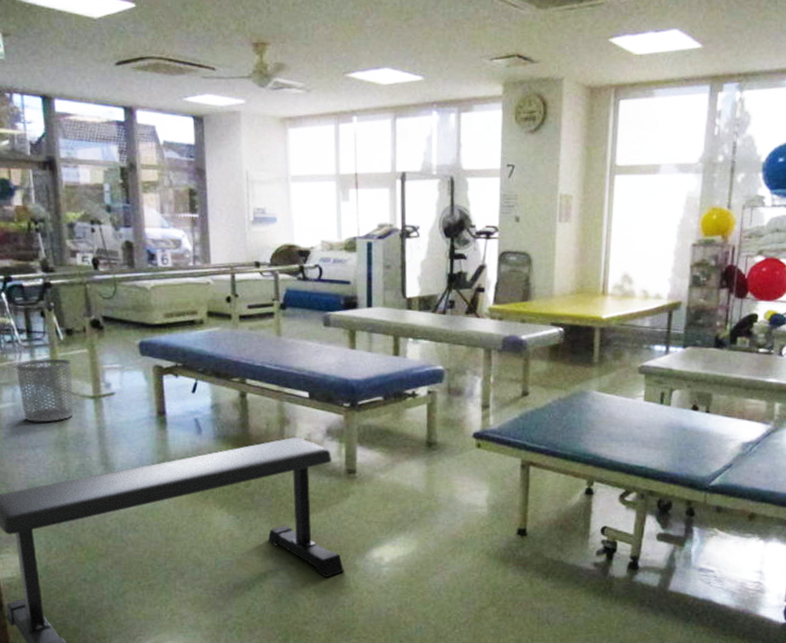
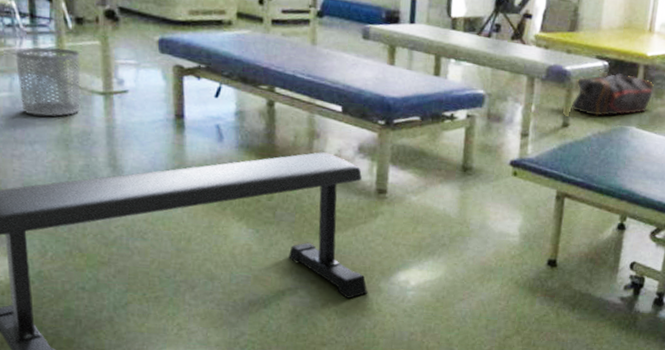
duffel bag: none [529,338,612,382] -> present [571,73,654,116]

